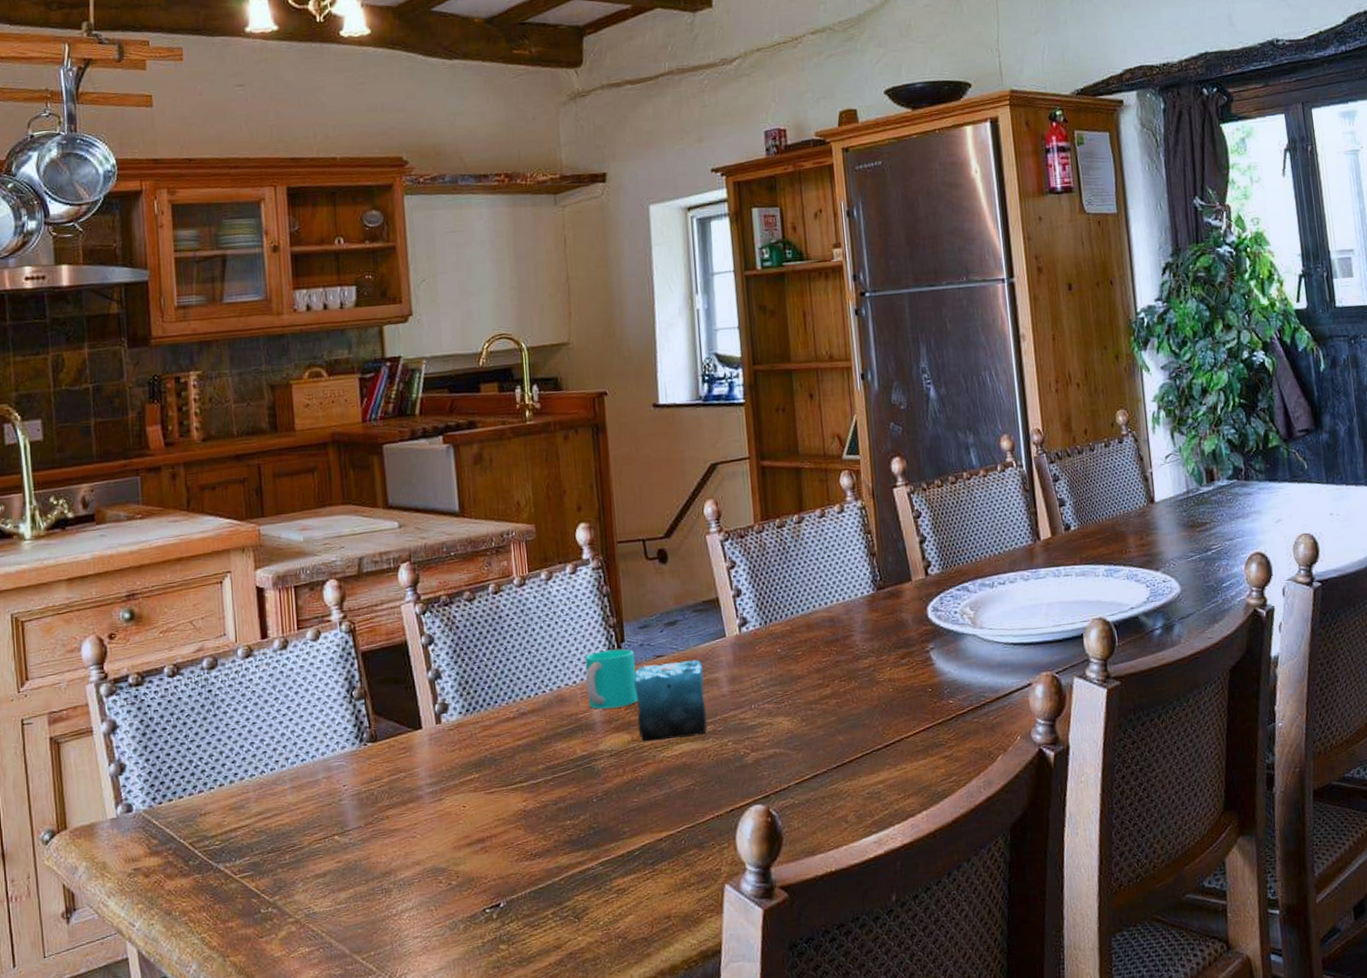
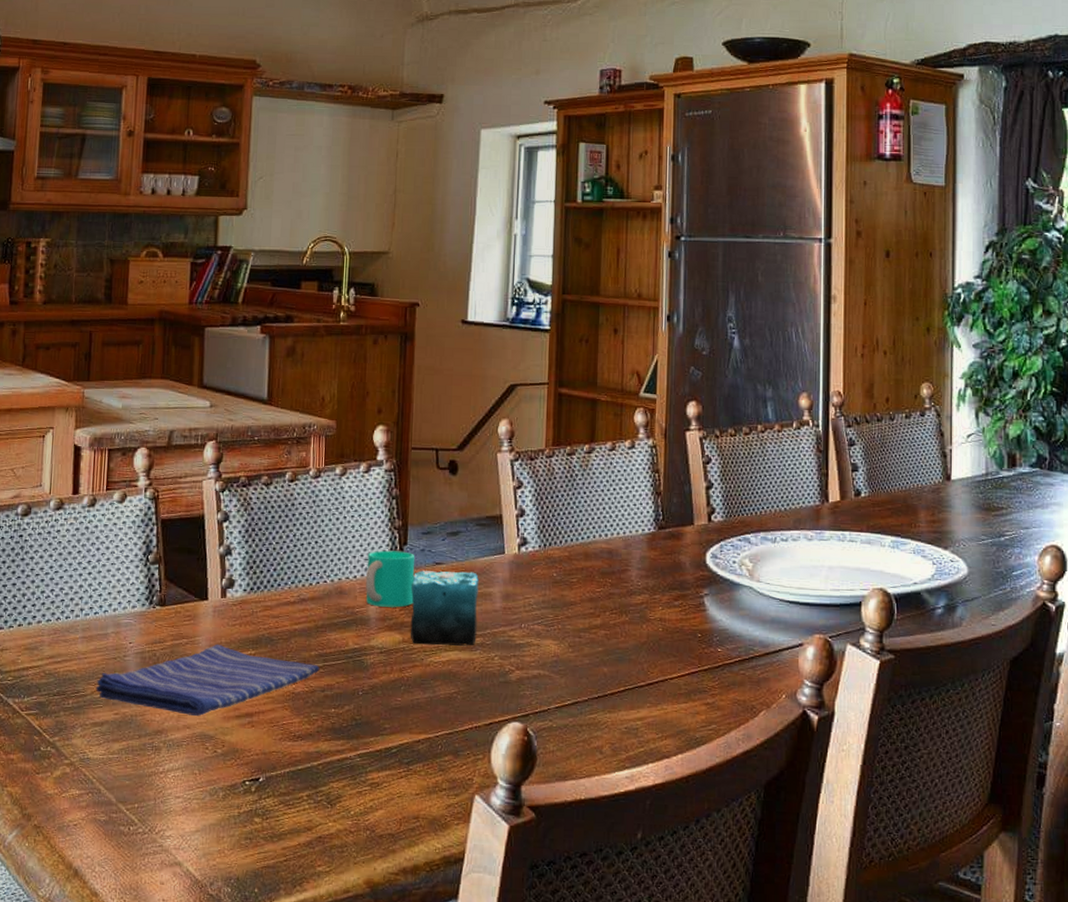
dish towel: none [312,772,549,851] -> present [95,643,320,716]

